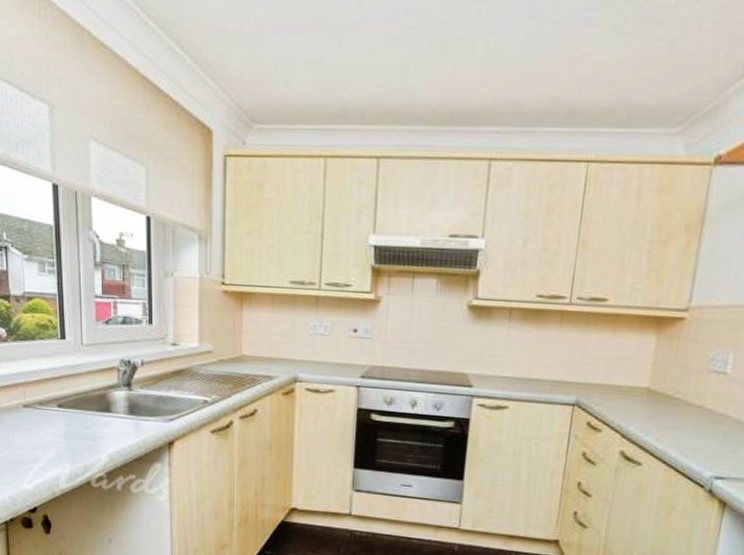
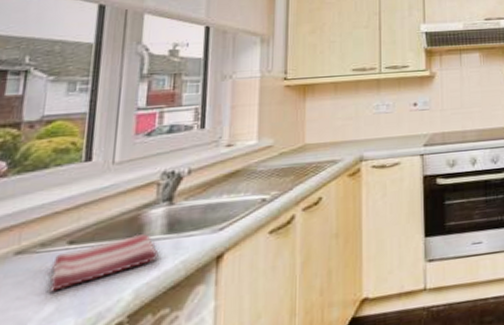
dish towel: none [49,409,125,442] -> present [50,233,160,292]

